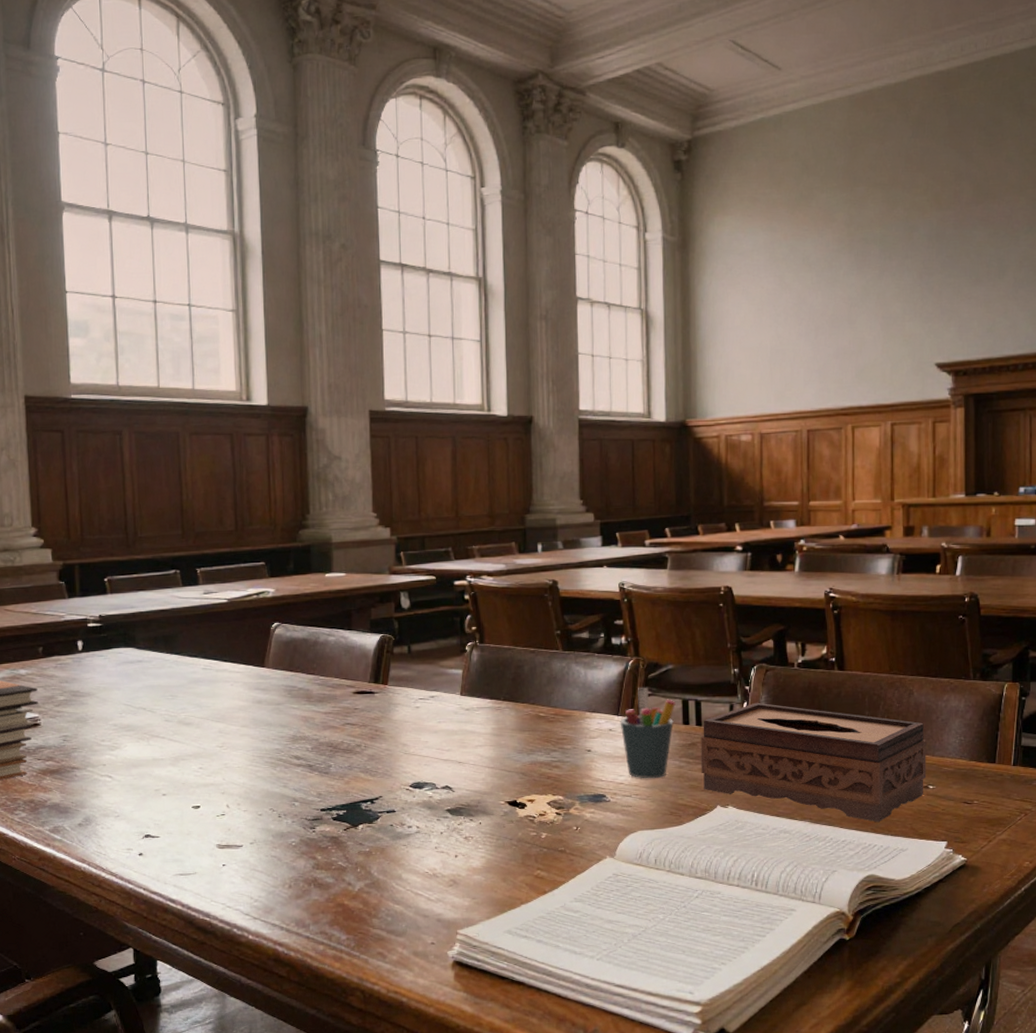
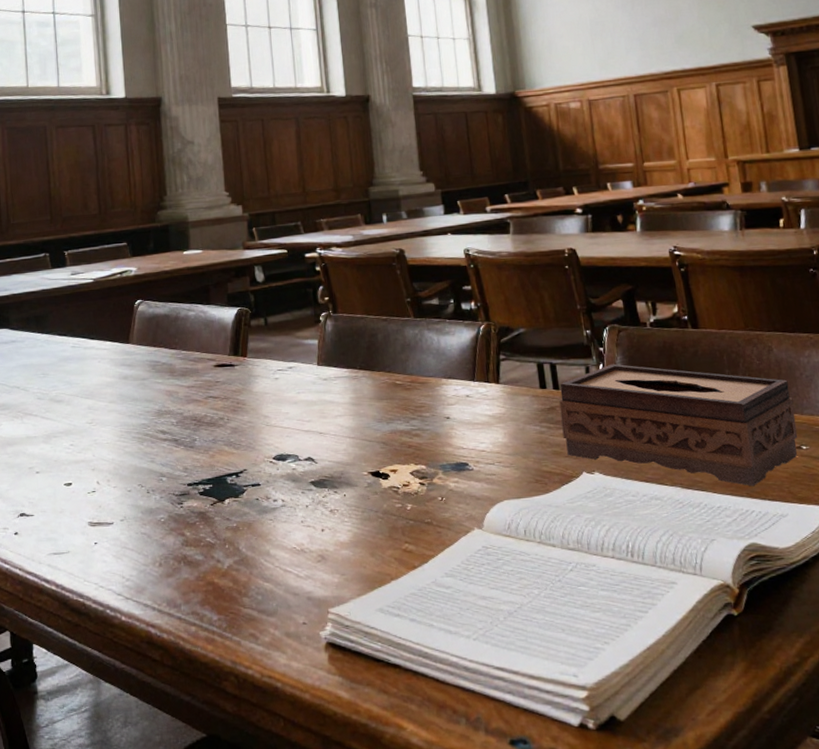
pen holder: present [620,687,676,779] -> none [476,351,531,446]

